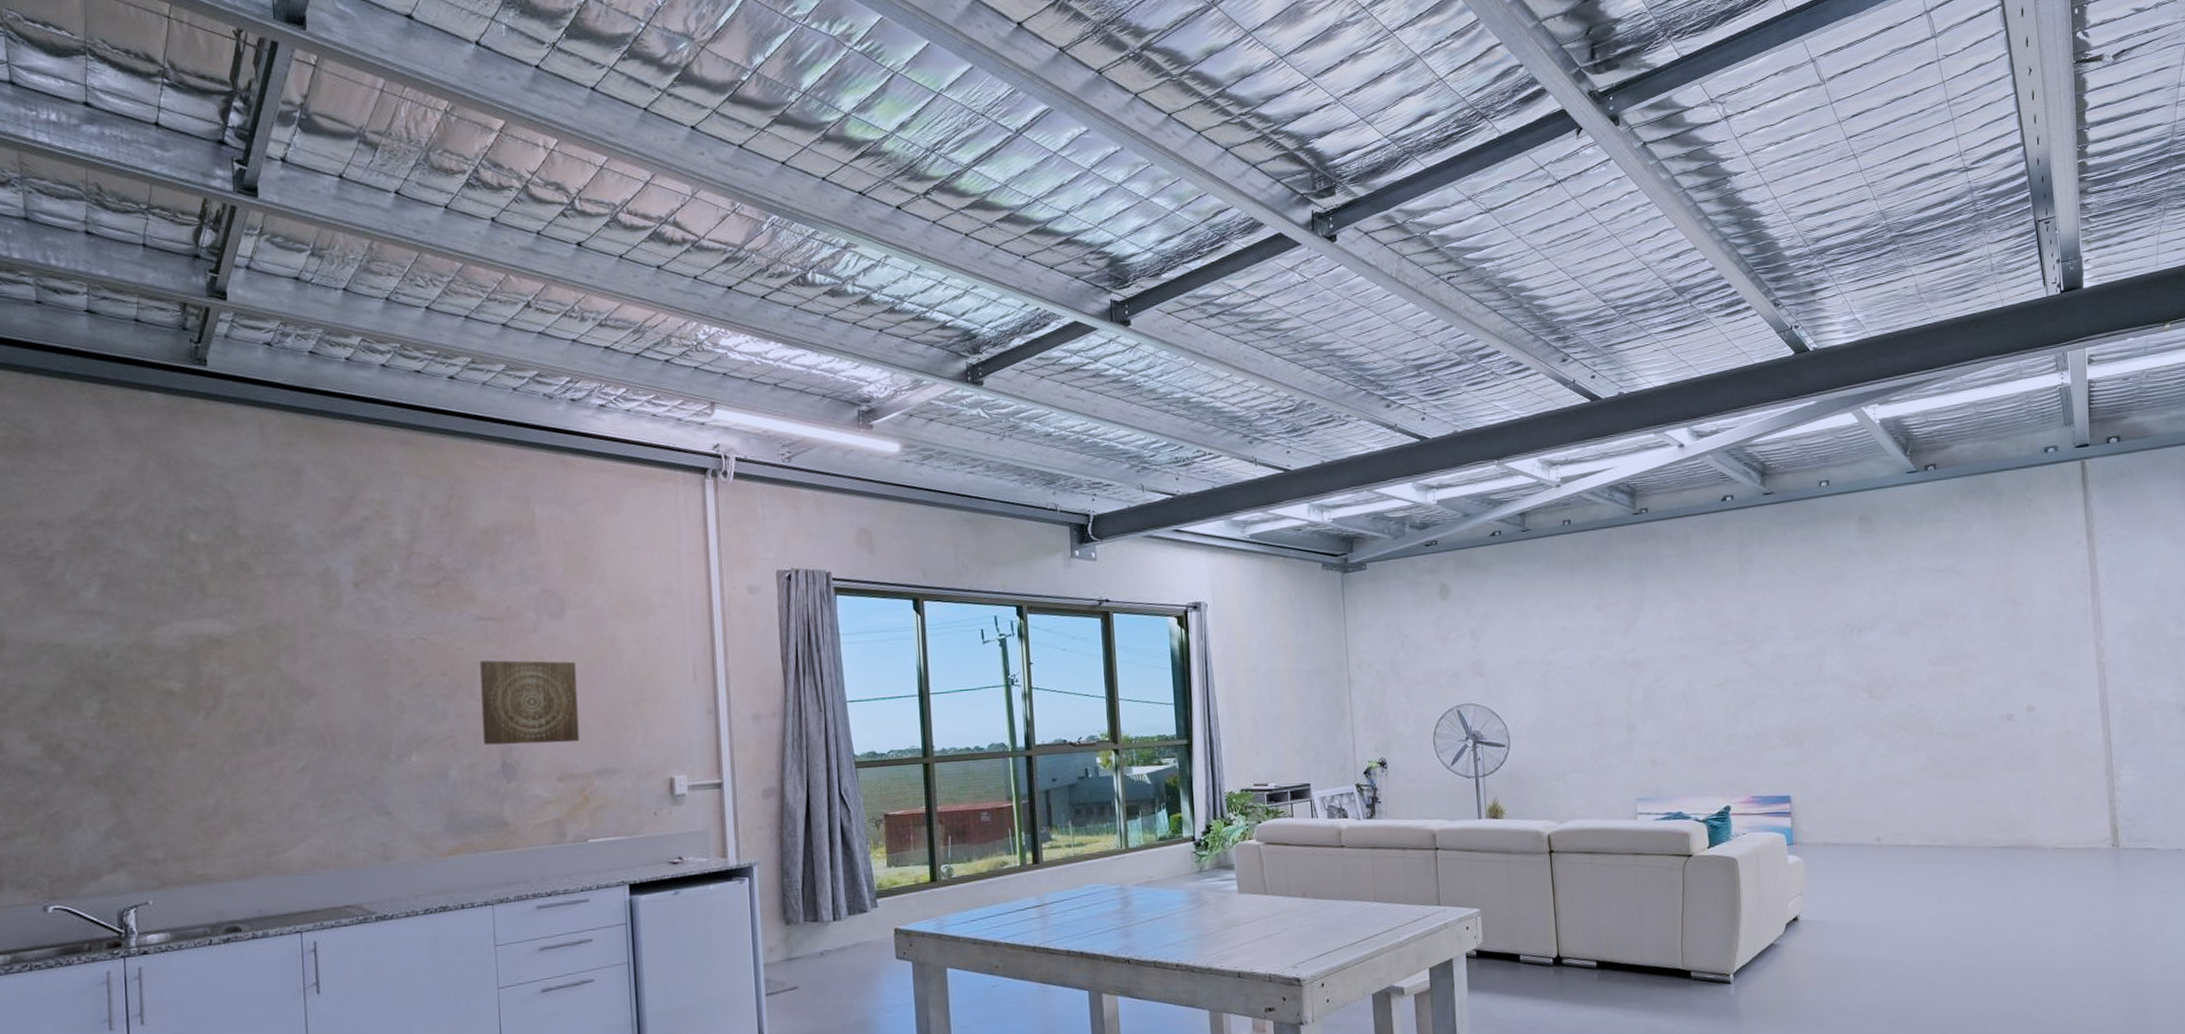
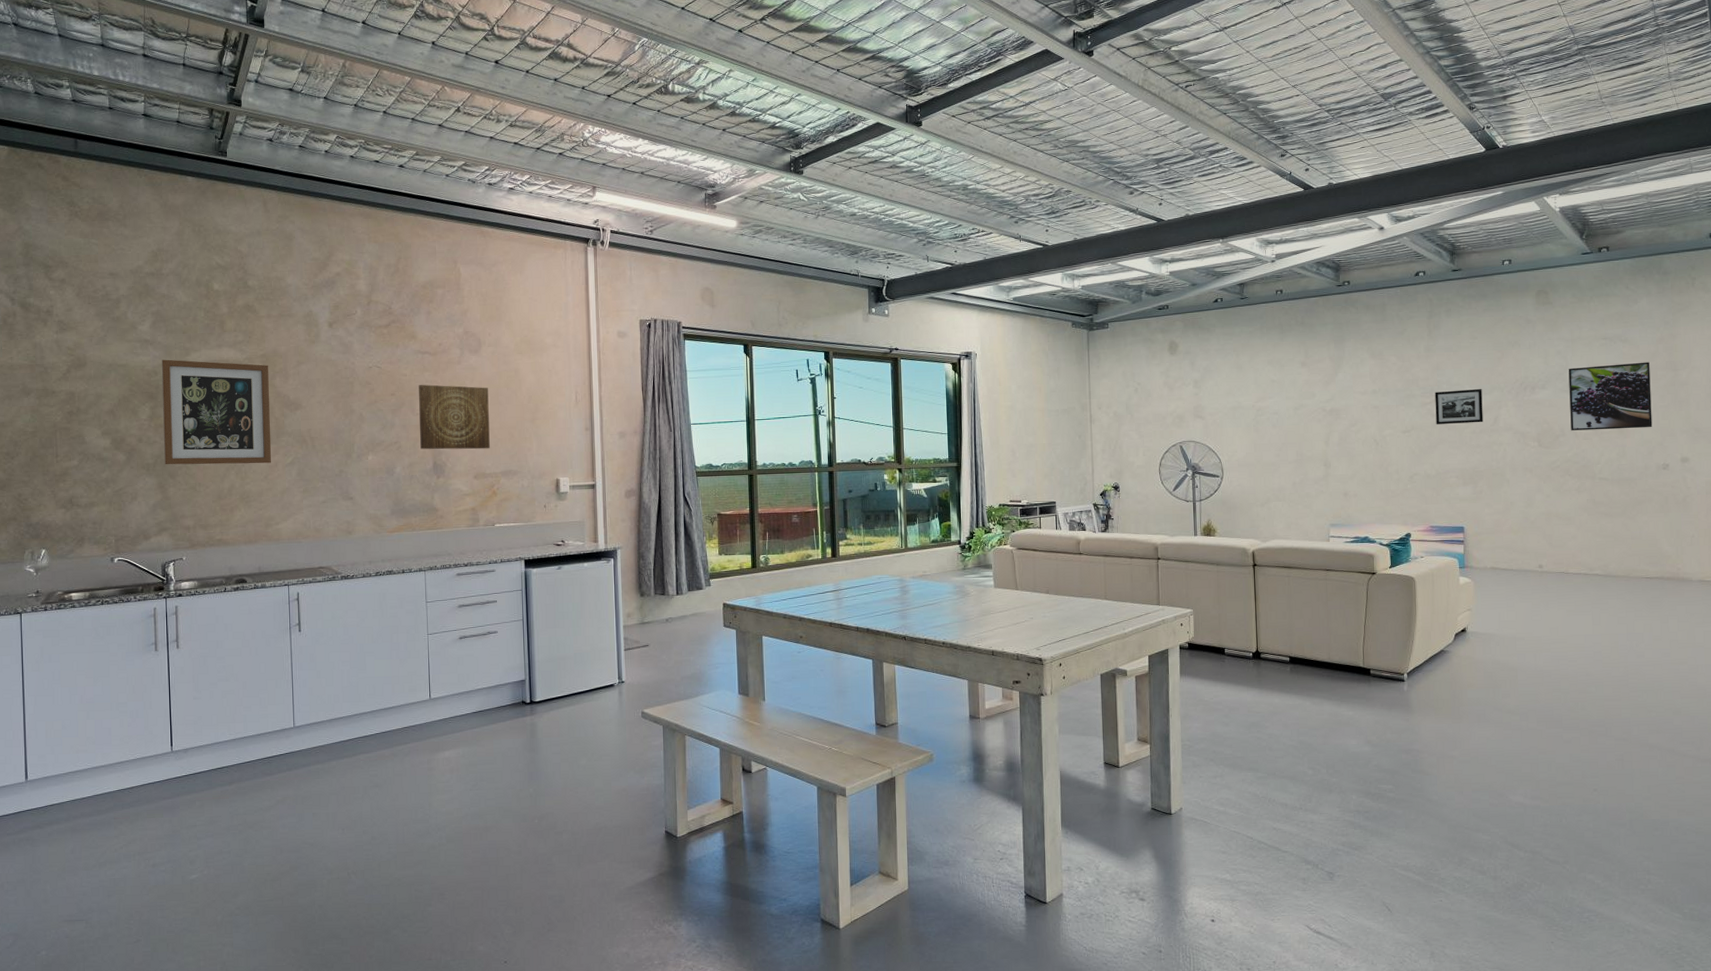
wall art: none [116,635,276,778] -> present [162,359,272,465]
picture frame: none [1750,632,1807,676] -> present [1435,389,1484,424]
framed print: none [1898,596,1994,679] -> present [1568,362,1653,431]

